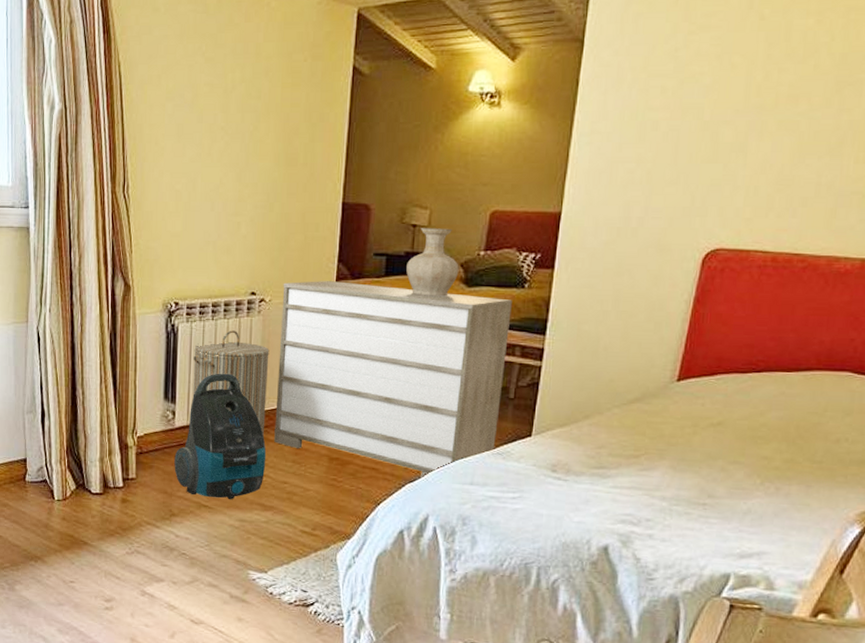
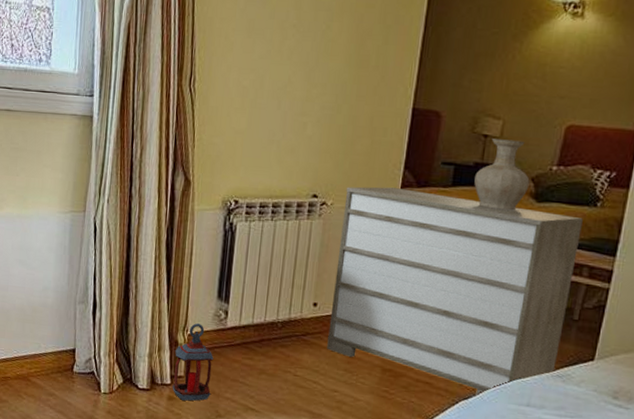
lantern: none [125,425,164,502] -> present [172,323,214,401]
vacuum cleaner: present [174,373,266,499] -> none [223,275,318,405]
laundry hamper: present [192,330,270,435] -> none [246,232,328,341]

